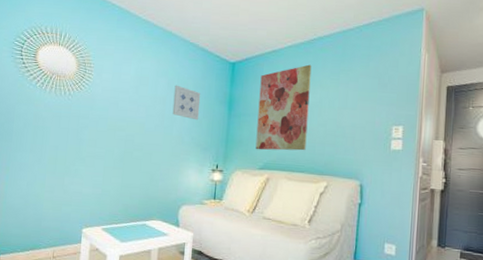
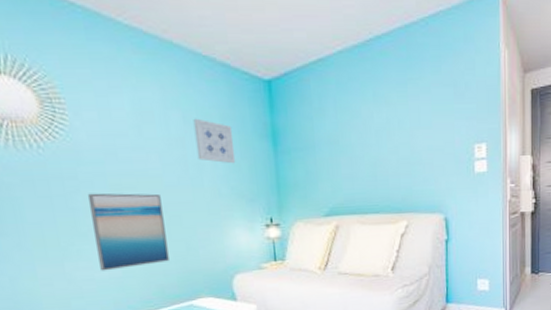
wall art: none [87,130,141,188] -> present [87,192,169,271]
wall art: present [255,64,312,151] -> none [308,74,378,193]

